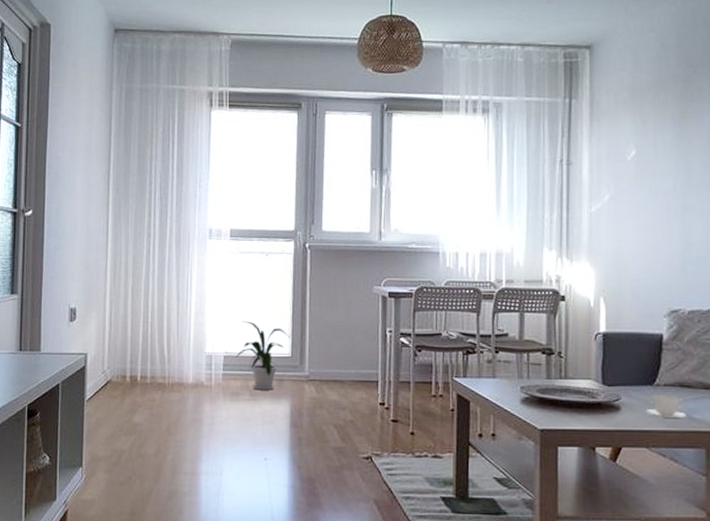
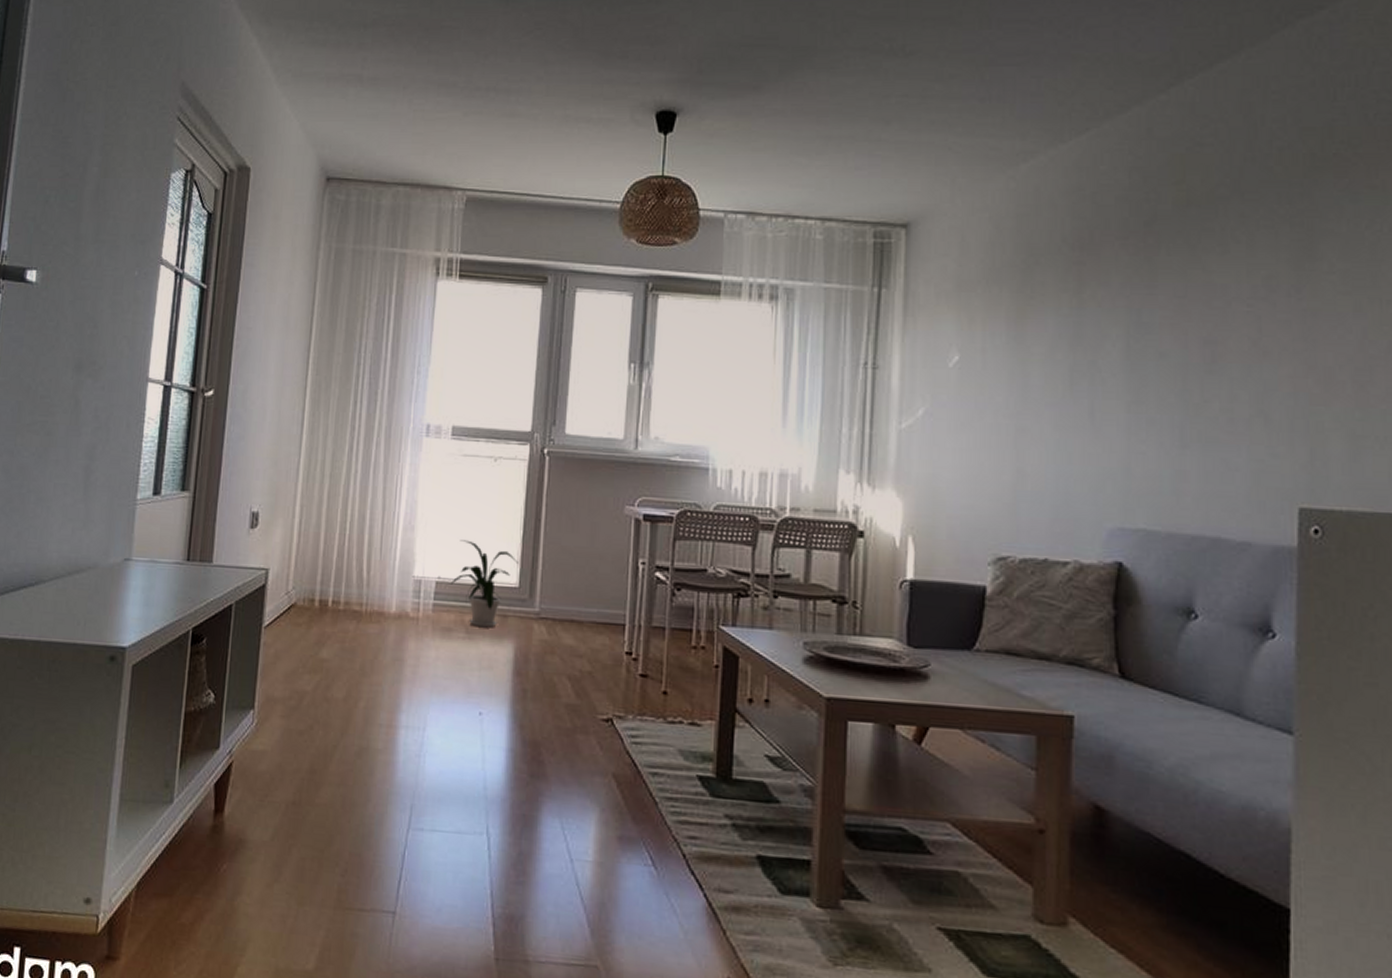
teacup: present [644,395,688,419] -> none [959,662,1015,695]

